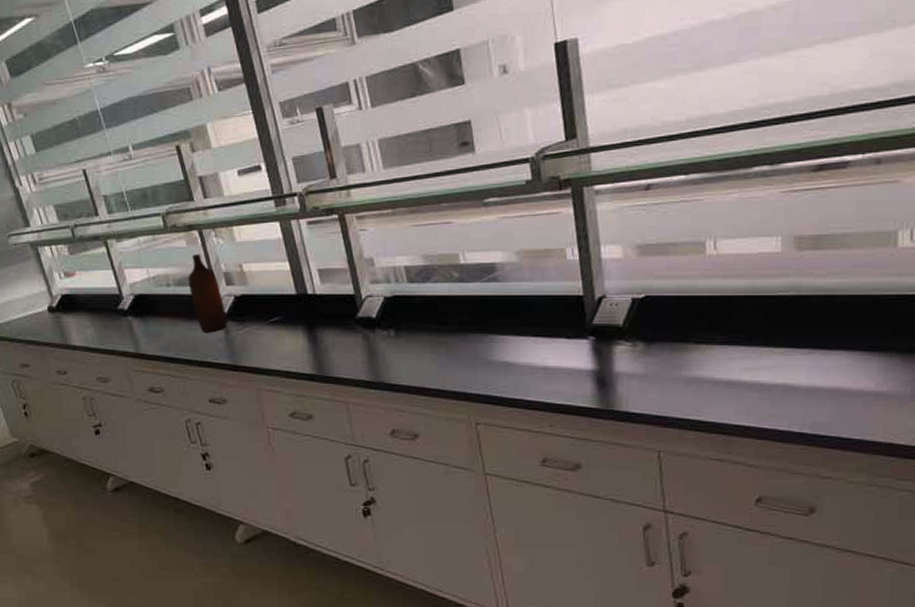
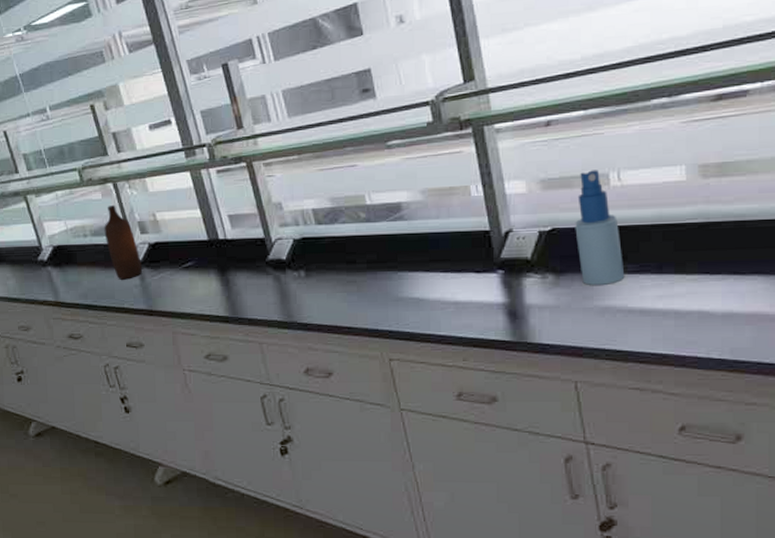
spray bottle: none [668,237,714,355] -> present [575,170,625,285]

